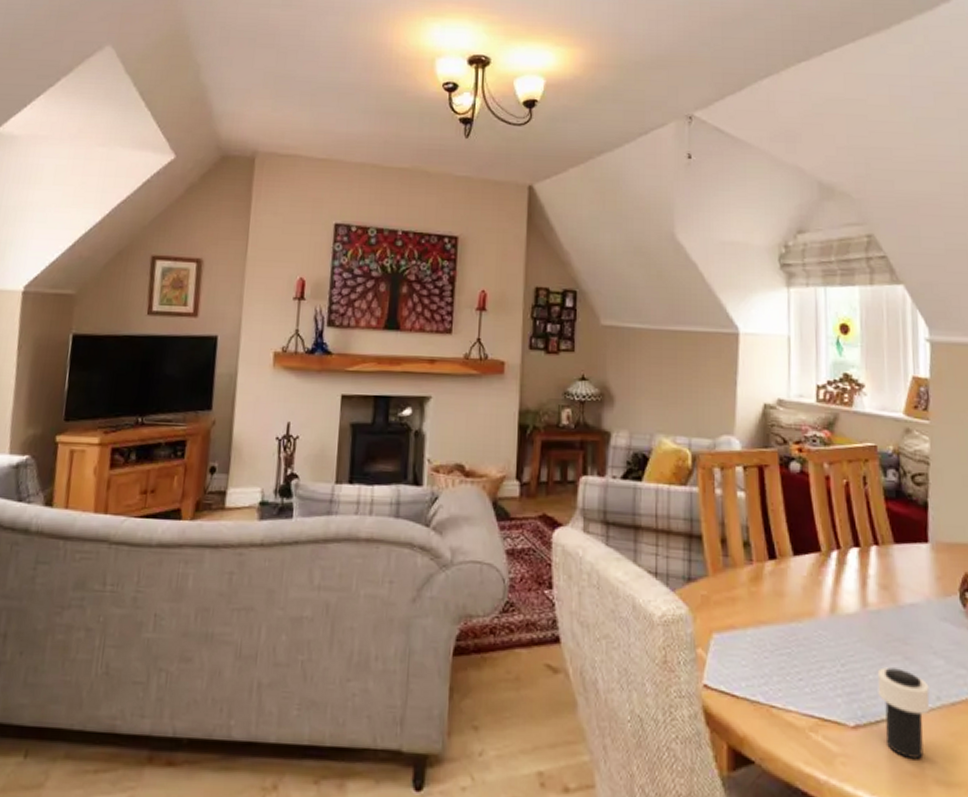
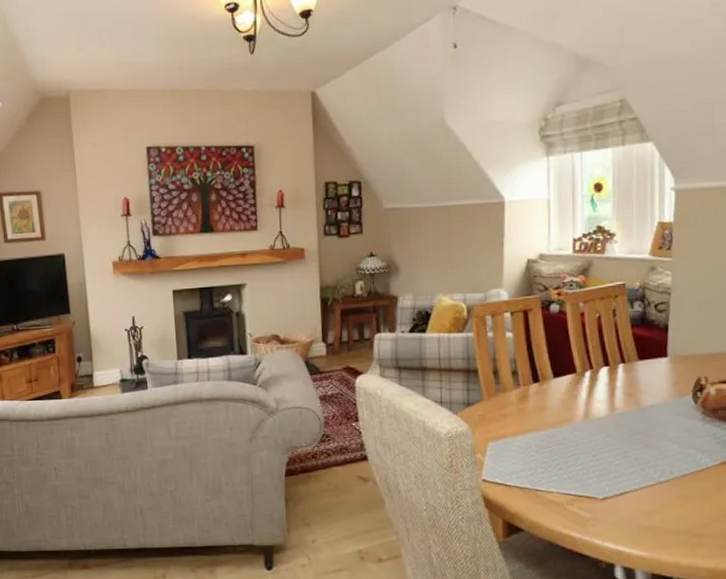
cup: present [877,667,930,759] -> none [622,454,665,517]

